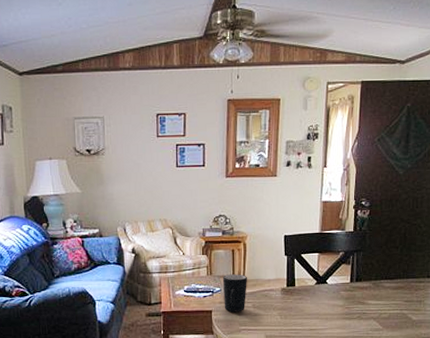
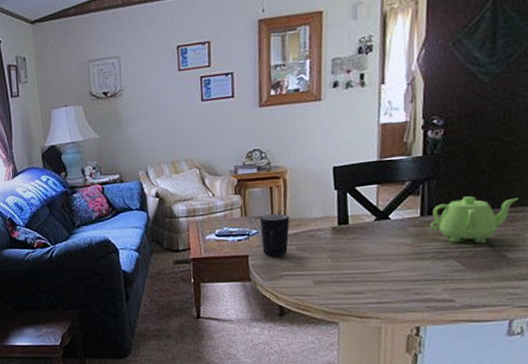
teapot: none [357,267,421,307] -> present [430,196,519,244]

